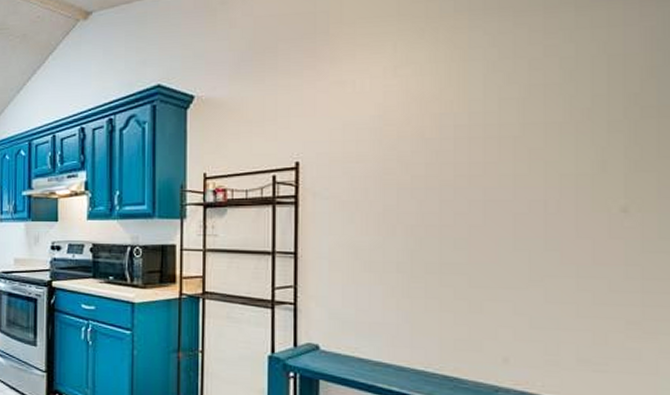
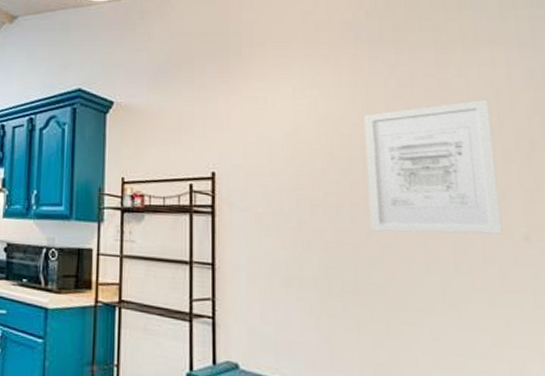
wall art: none [459,65,600,212] -> present [364,99,503,235]

